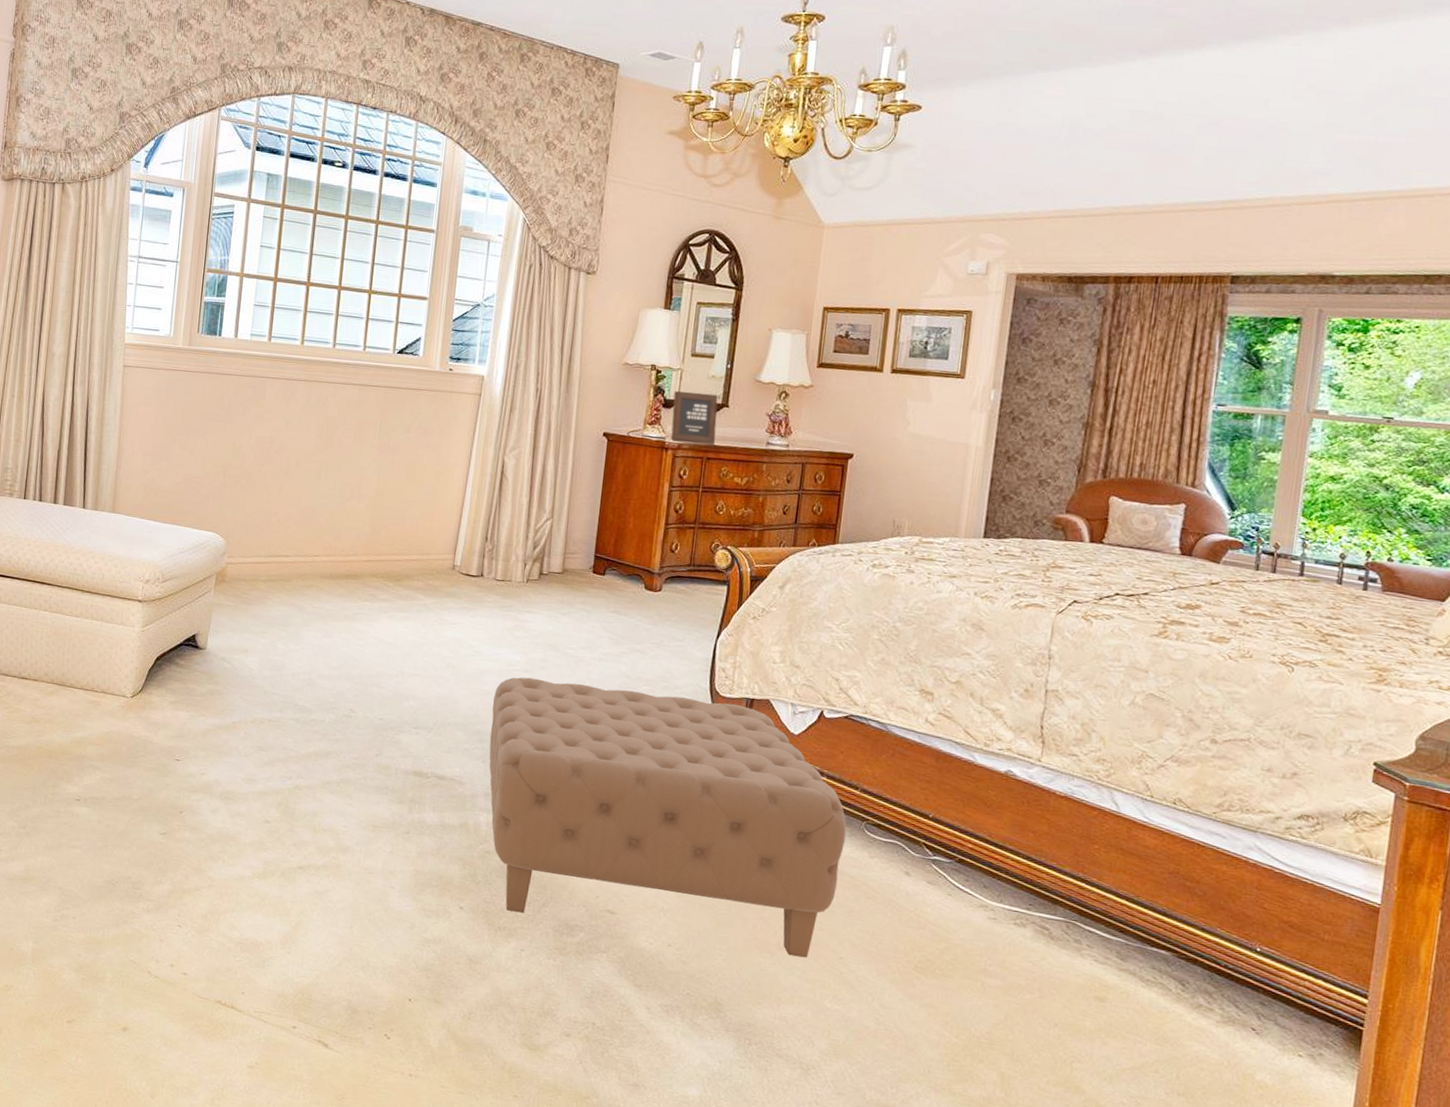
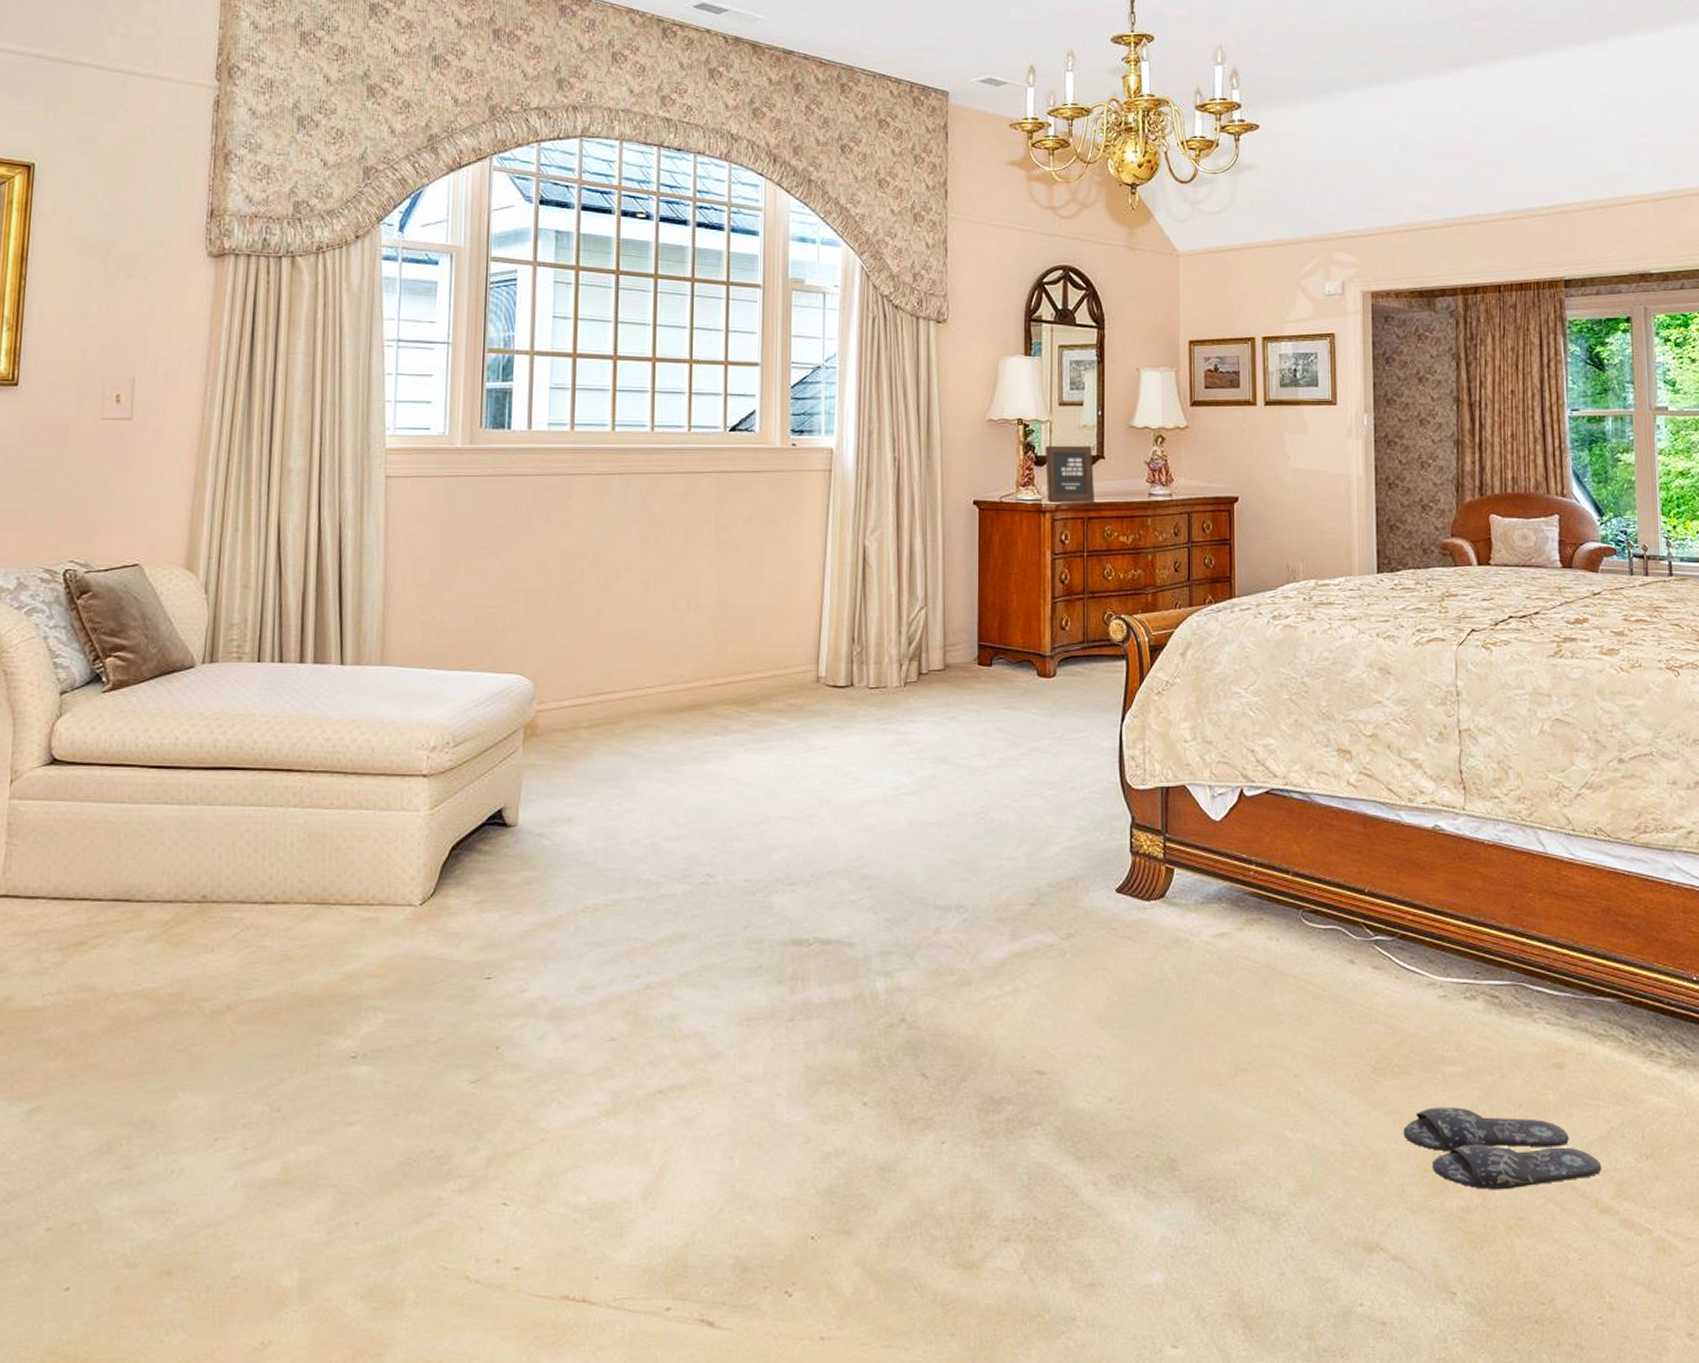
ottoman: present [489,677,846,958] -> none [879,795,1284,1096]
slippers: none [936,1009,1130,1099] -> present [1403,1106,1602,1190]

